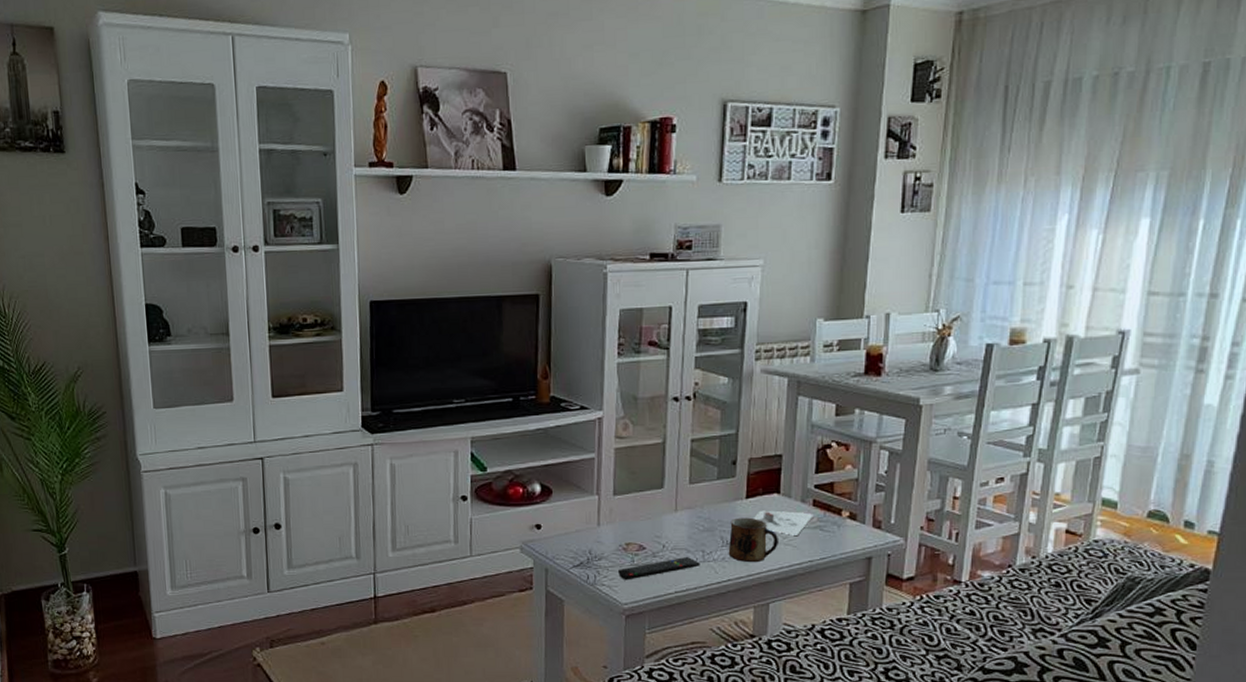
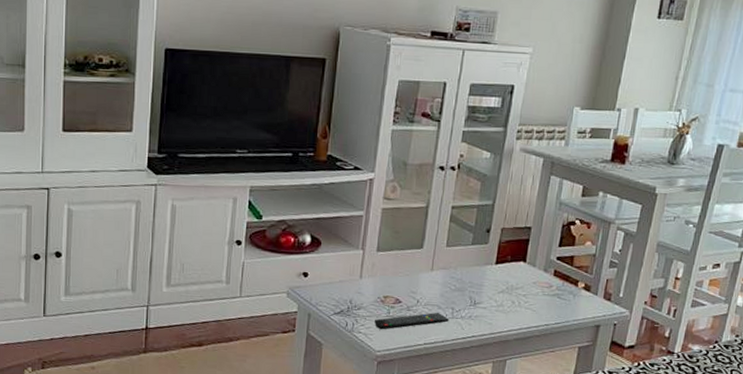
mug: present [728,517,778,563] -> none [474,281,521,323]
architectural model: present [753,510,813,535] -> none [499,276,553,301]

